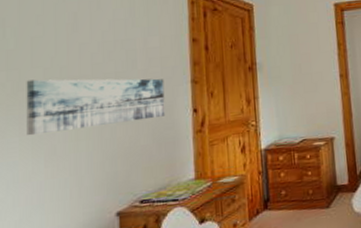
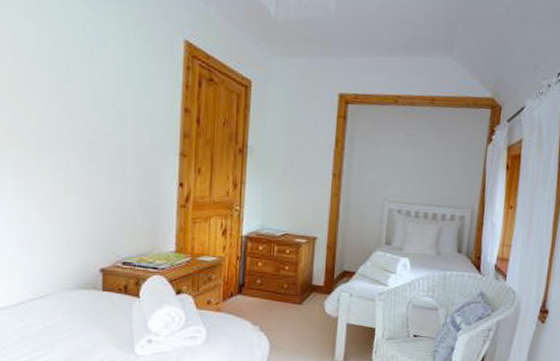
wall art: present [26,78,166,136] -> none [20,124,153,185]

